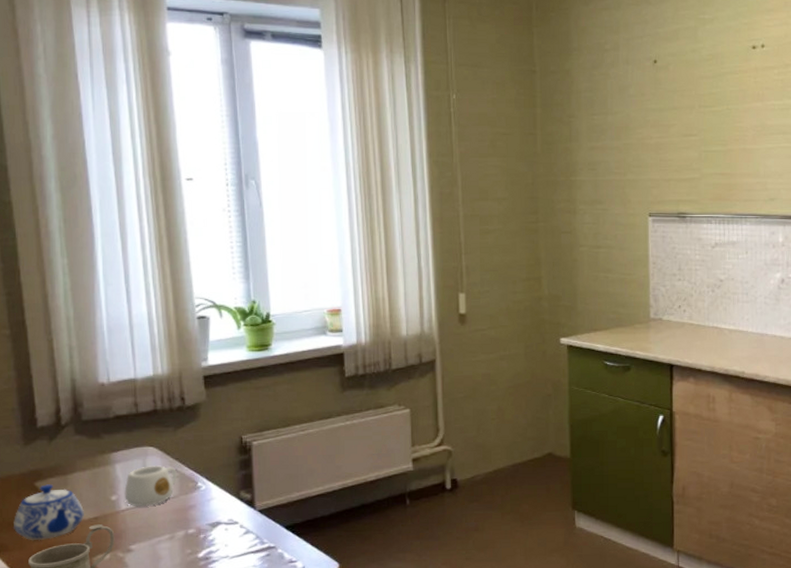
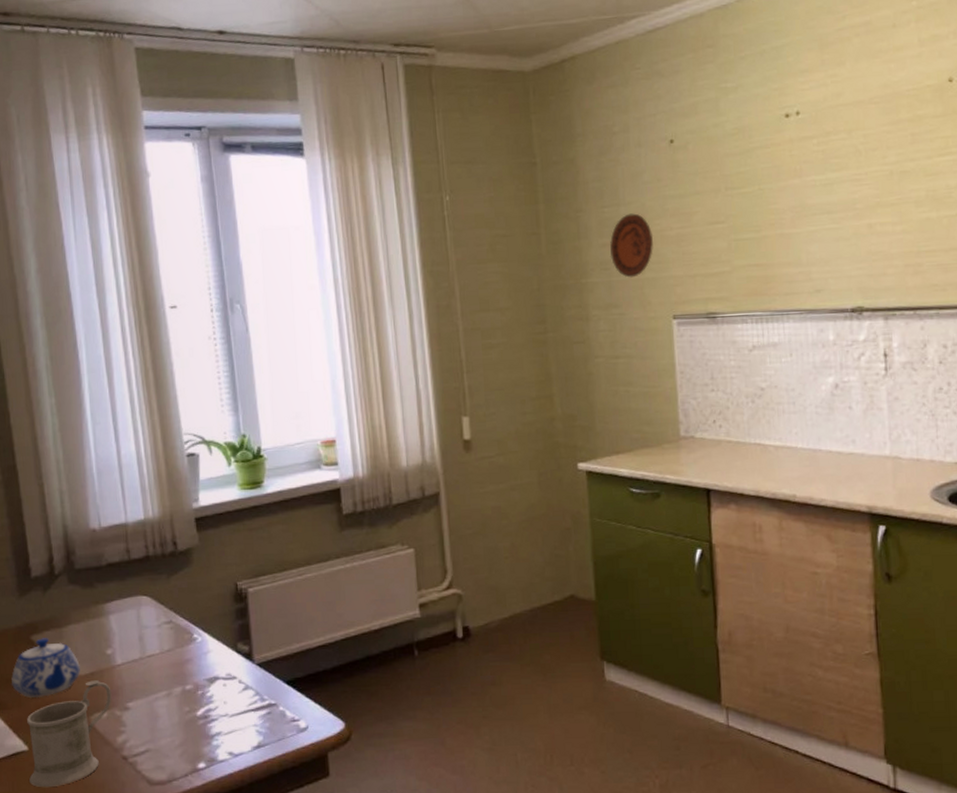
mug: present [124,465,177,506] -> none [119,616,172,660]
decorative plate: none [597,122,636,178] -> present [610,213,654,278]

